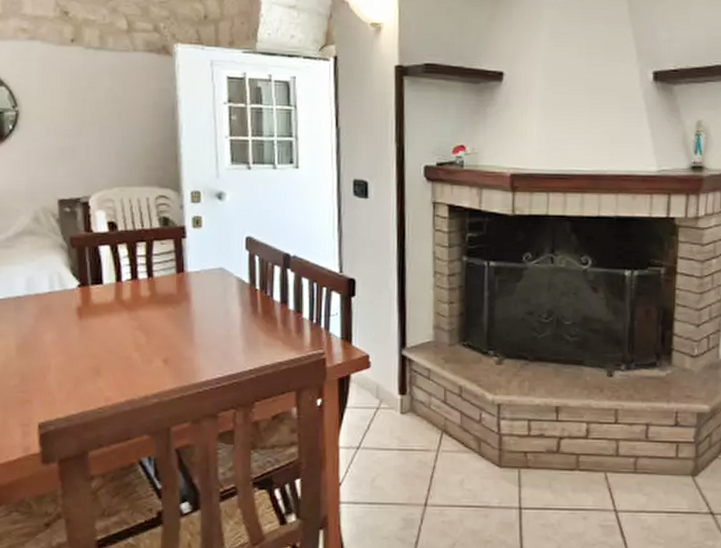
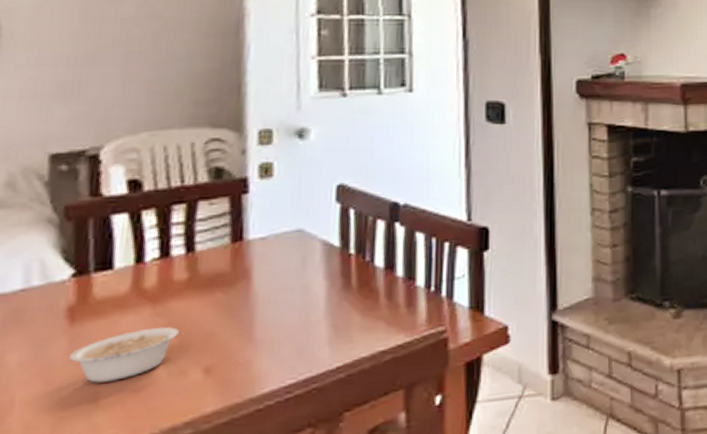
legume: none [81,328,149,361] -> present [70,327,184,383]

